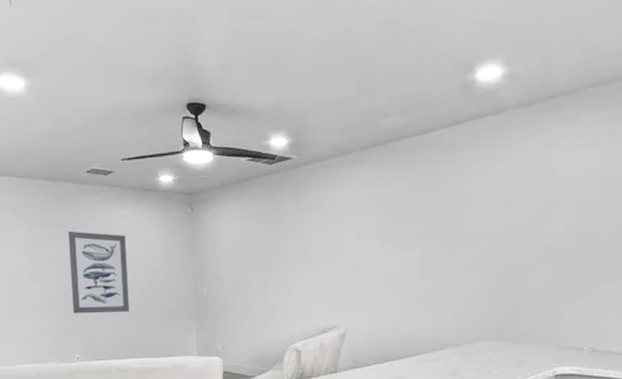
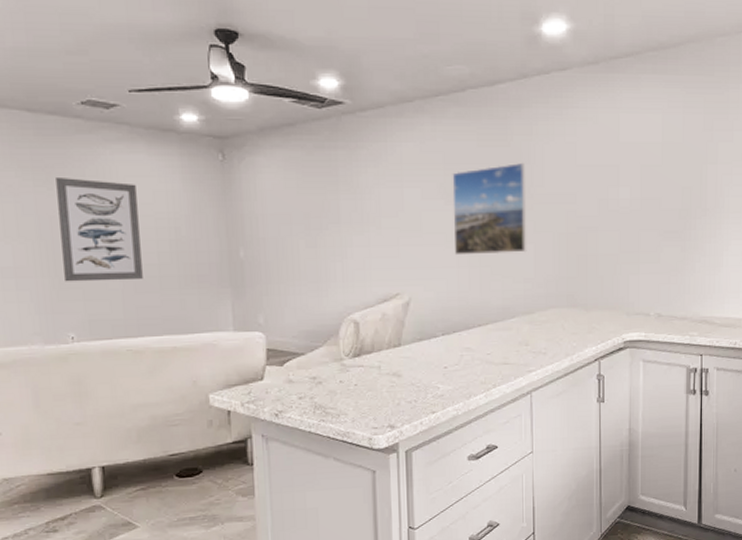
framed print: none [387,204,458,292] -> present [452,163,527,256]

